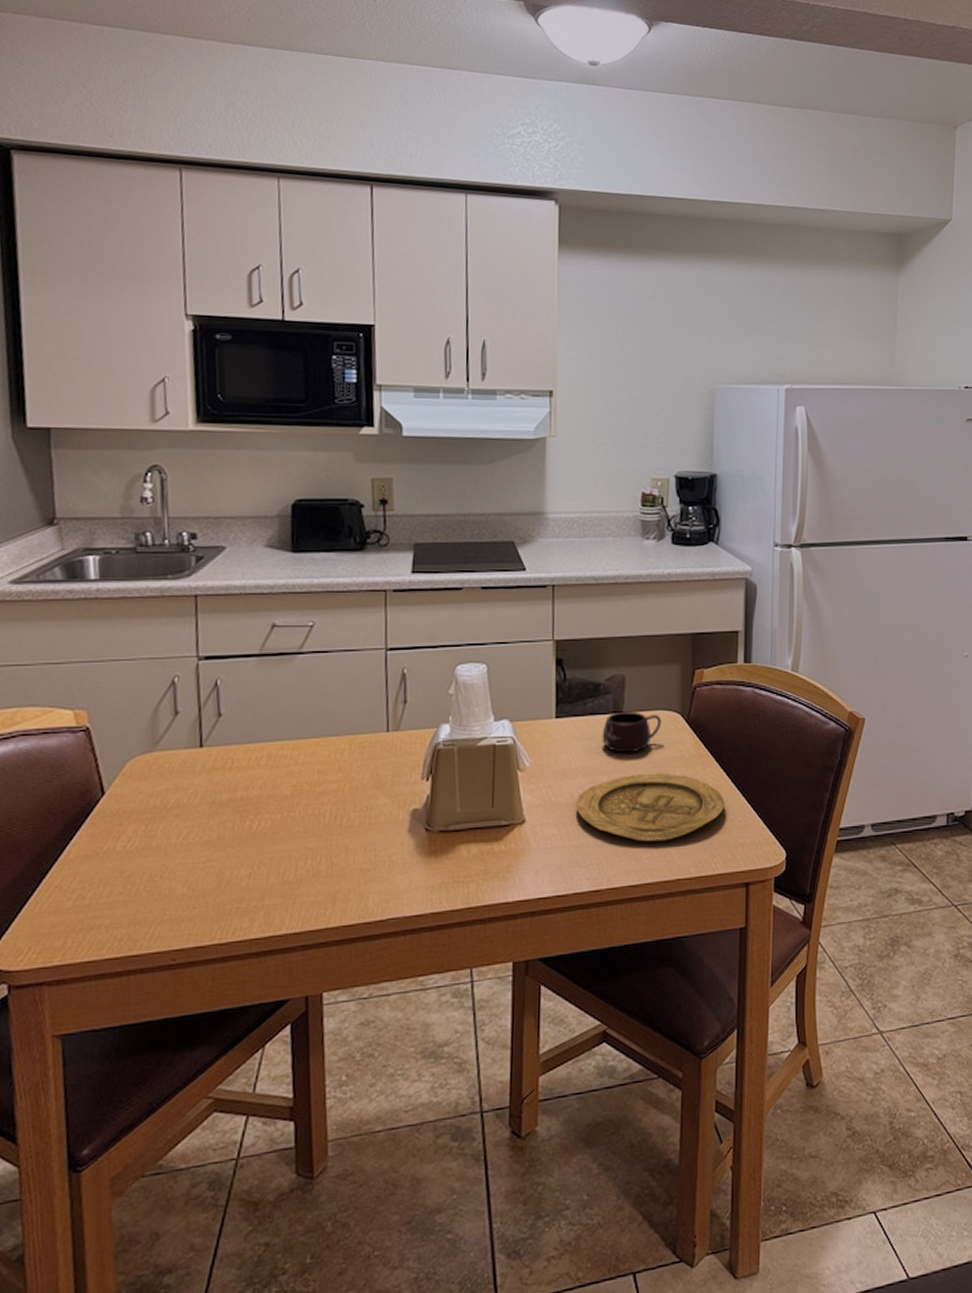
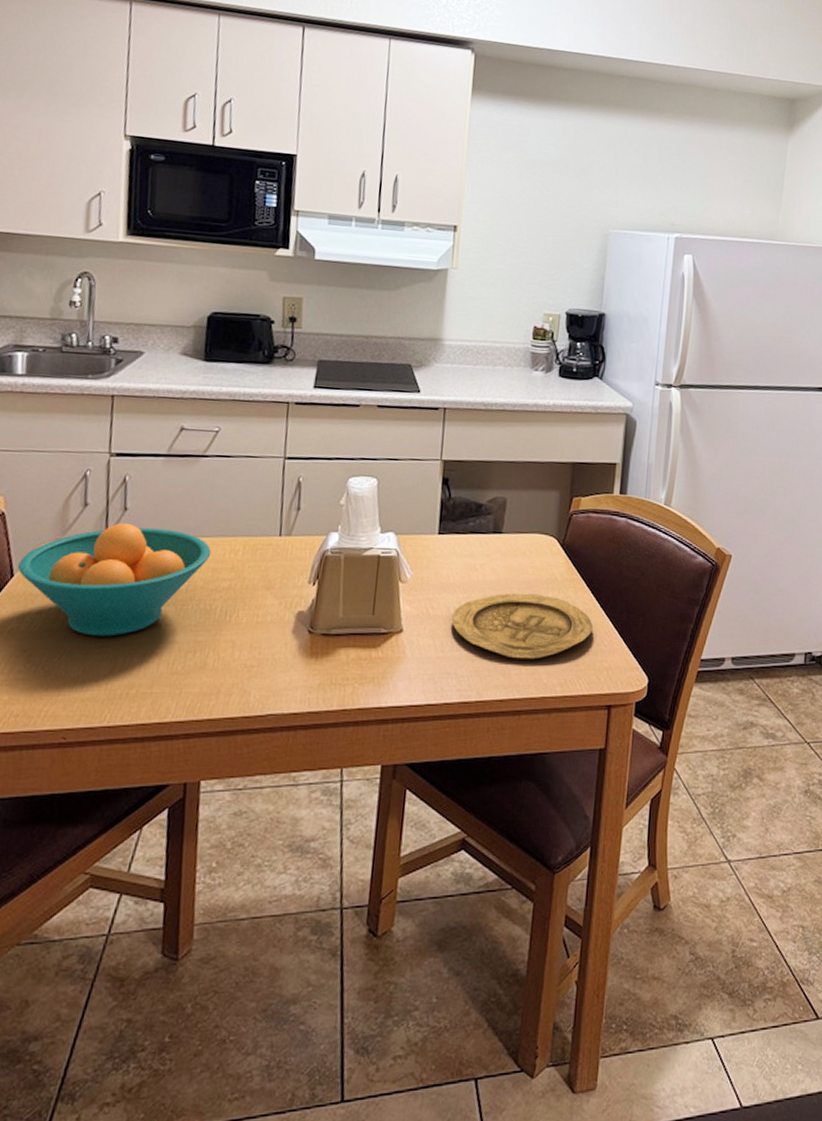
fruit bowl: none [109,729,315,851] -> present [18,522,212,637]
mug: present [602,711,662,753] -> none [480,532,539,573]

